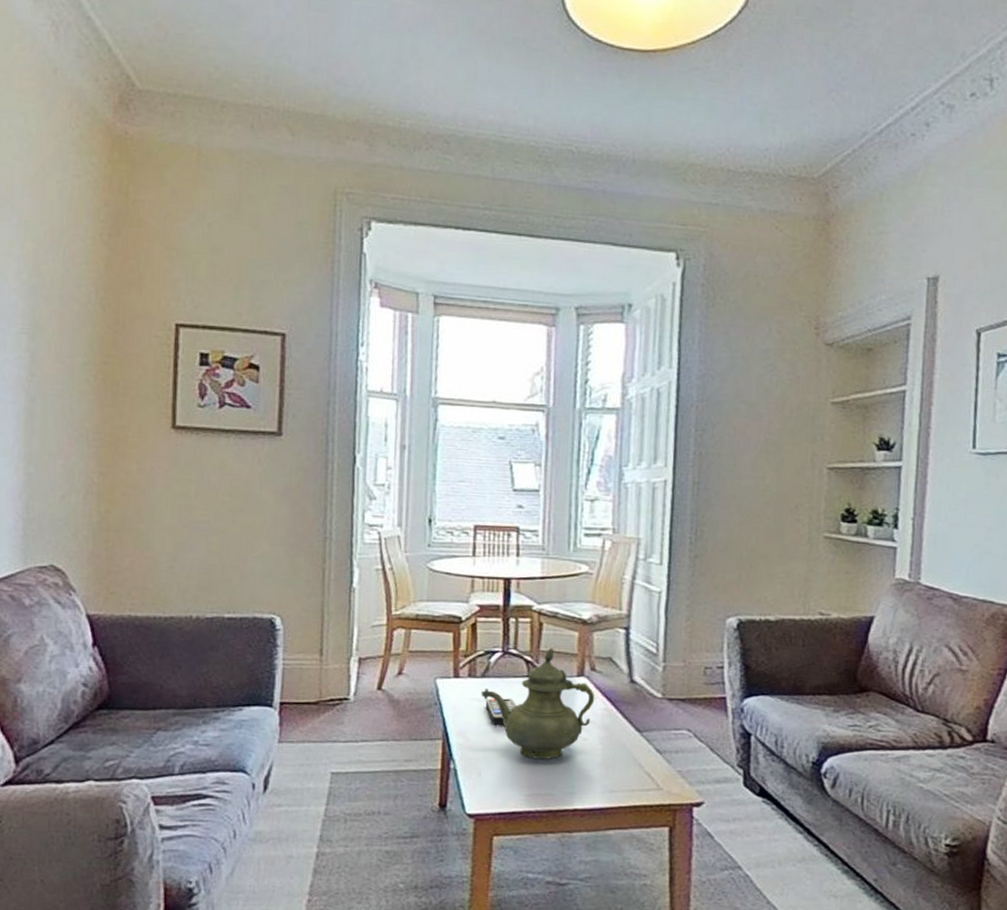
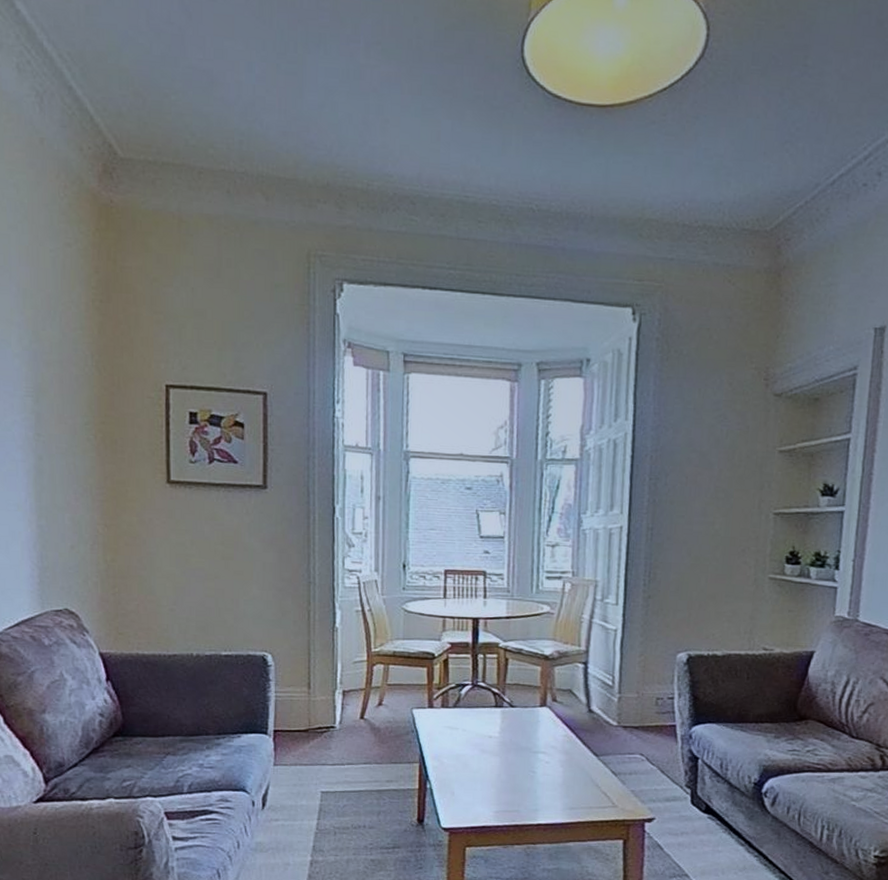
teapot: present [481,647,595,759] -> none [453,681,556,780]
remote control: present [485,698,516,725] -> none [457,726,485,750]

